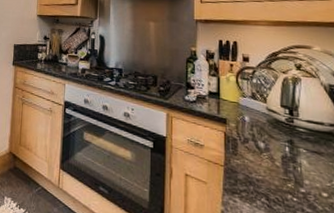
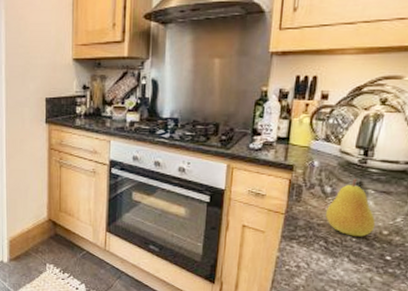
fruit: none [263,136,314,197] -> present [326,179,376,237]

